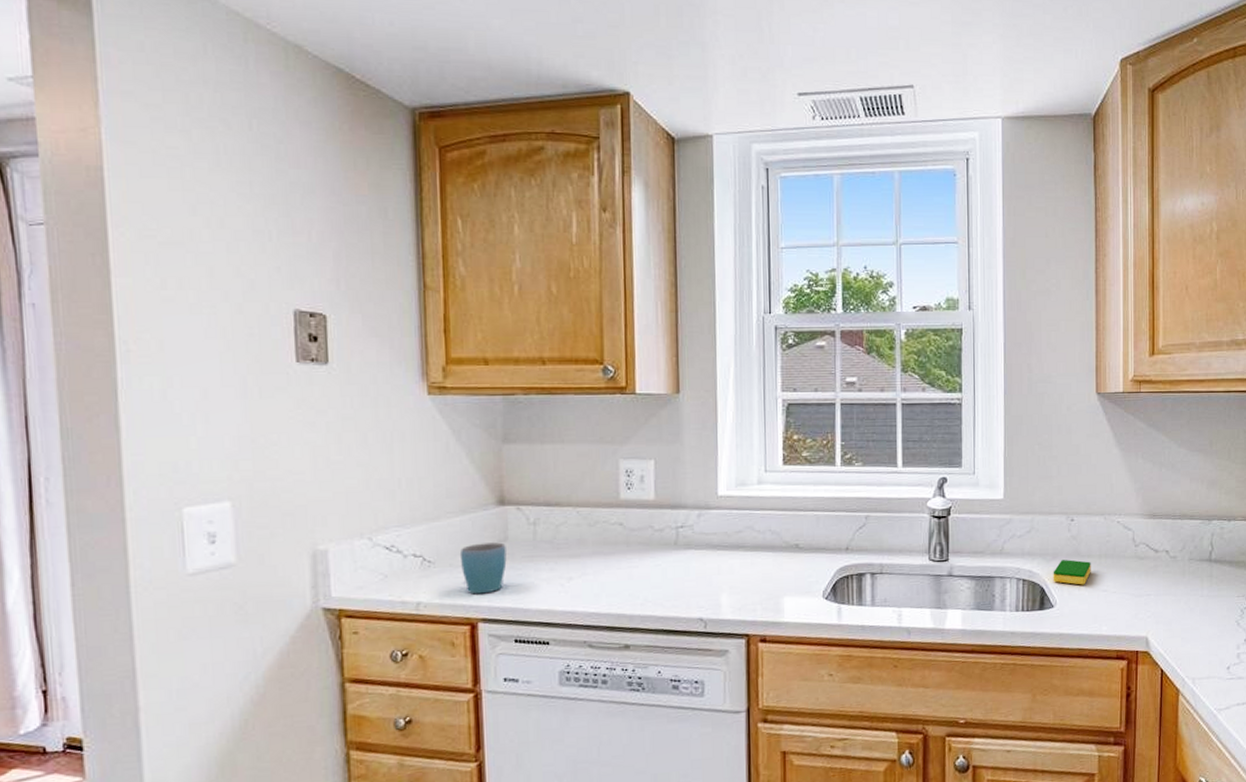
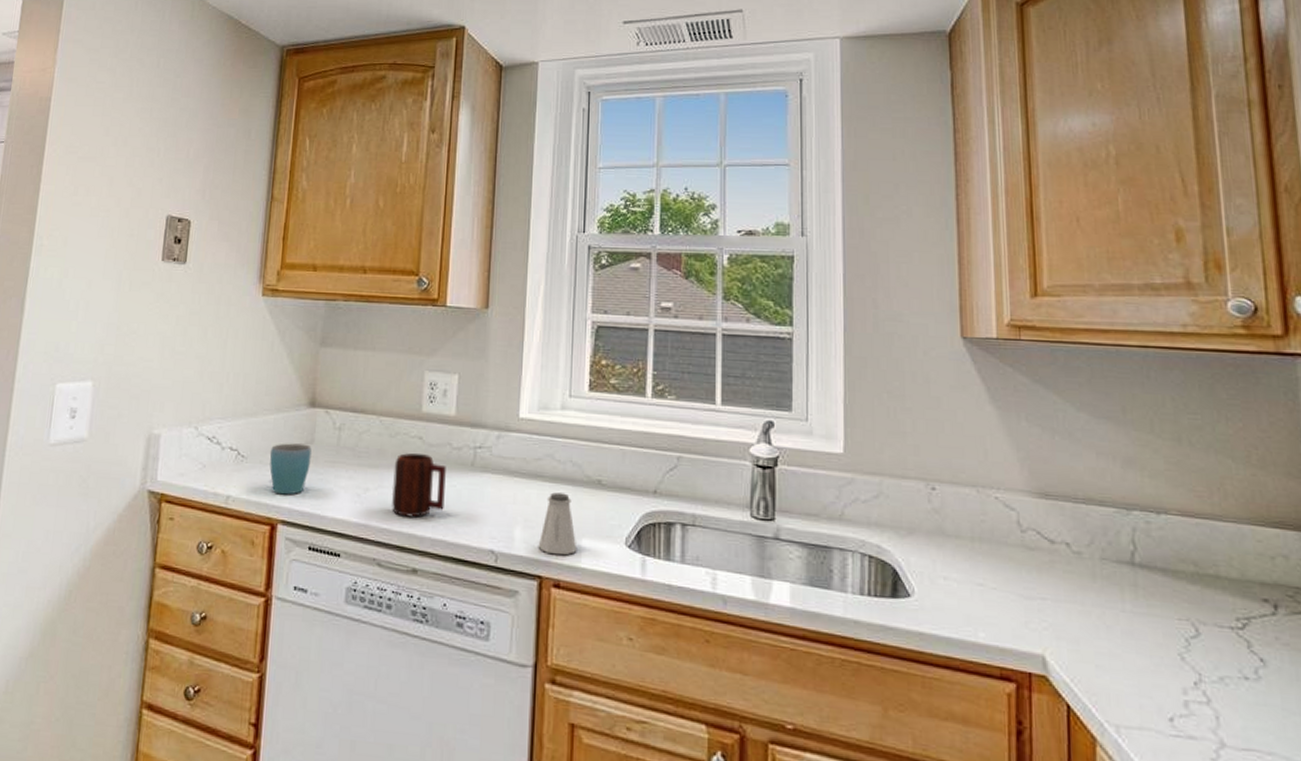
mug: none [596,539,651,599] -> present [391,453,446,517]
saltshaker: none [744,559,780,615] -> present [538,492,577,556]
dish sponge: present [1053,559,1091,585] -> none [908,537,961,574]

